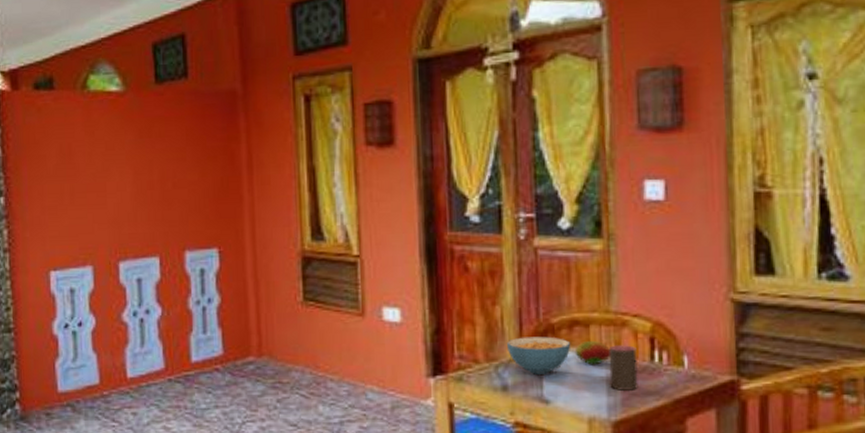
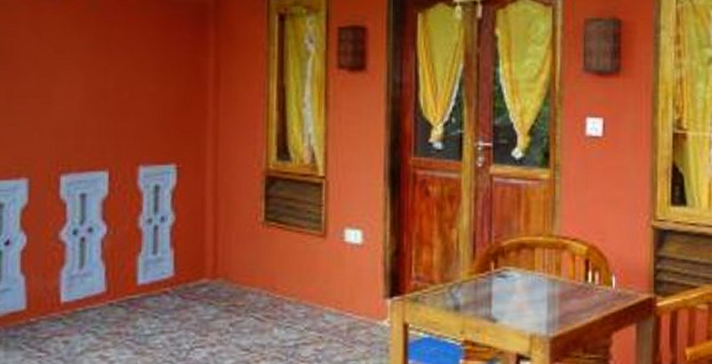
cereal bowl: present [506,336,571,374] -> none [460,258,518,294]
fruit: present [574,340,610,365] -> none [521,262,551,285]
cup: present [608,345,638,392] -> none [550,267,574,310]

